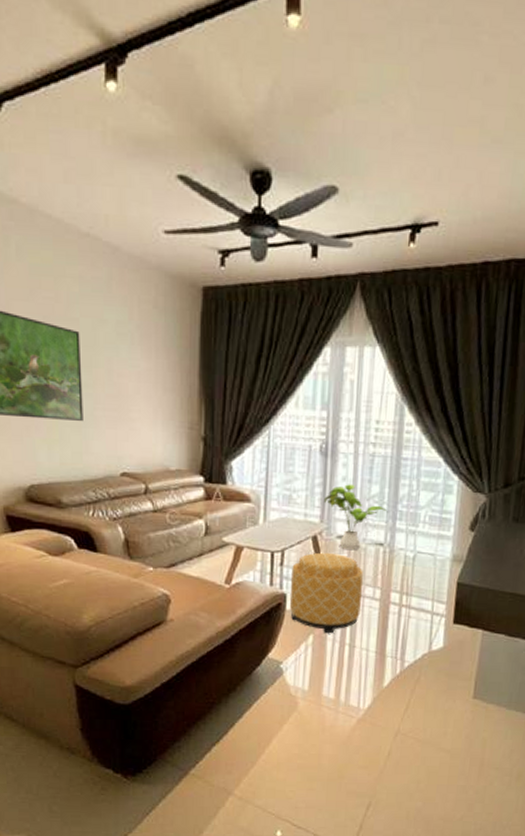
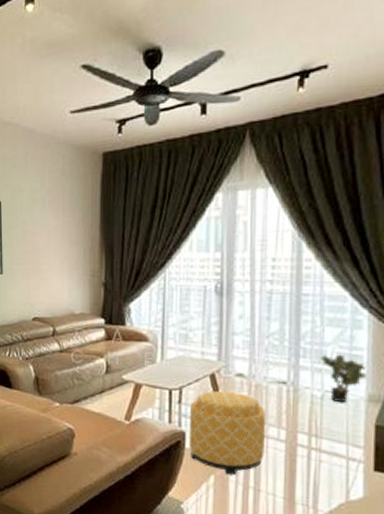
house plant: present [323,484,388,551] -> none [220,322,290,389]
potted plant: none [415,517,454,563] -> present [320,354,367,403]

